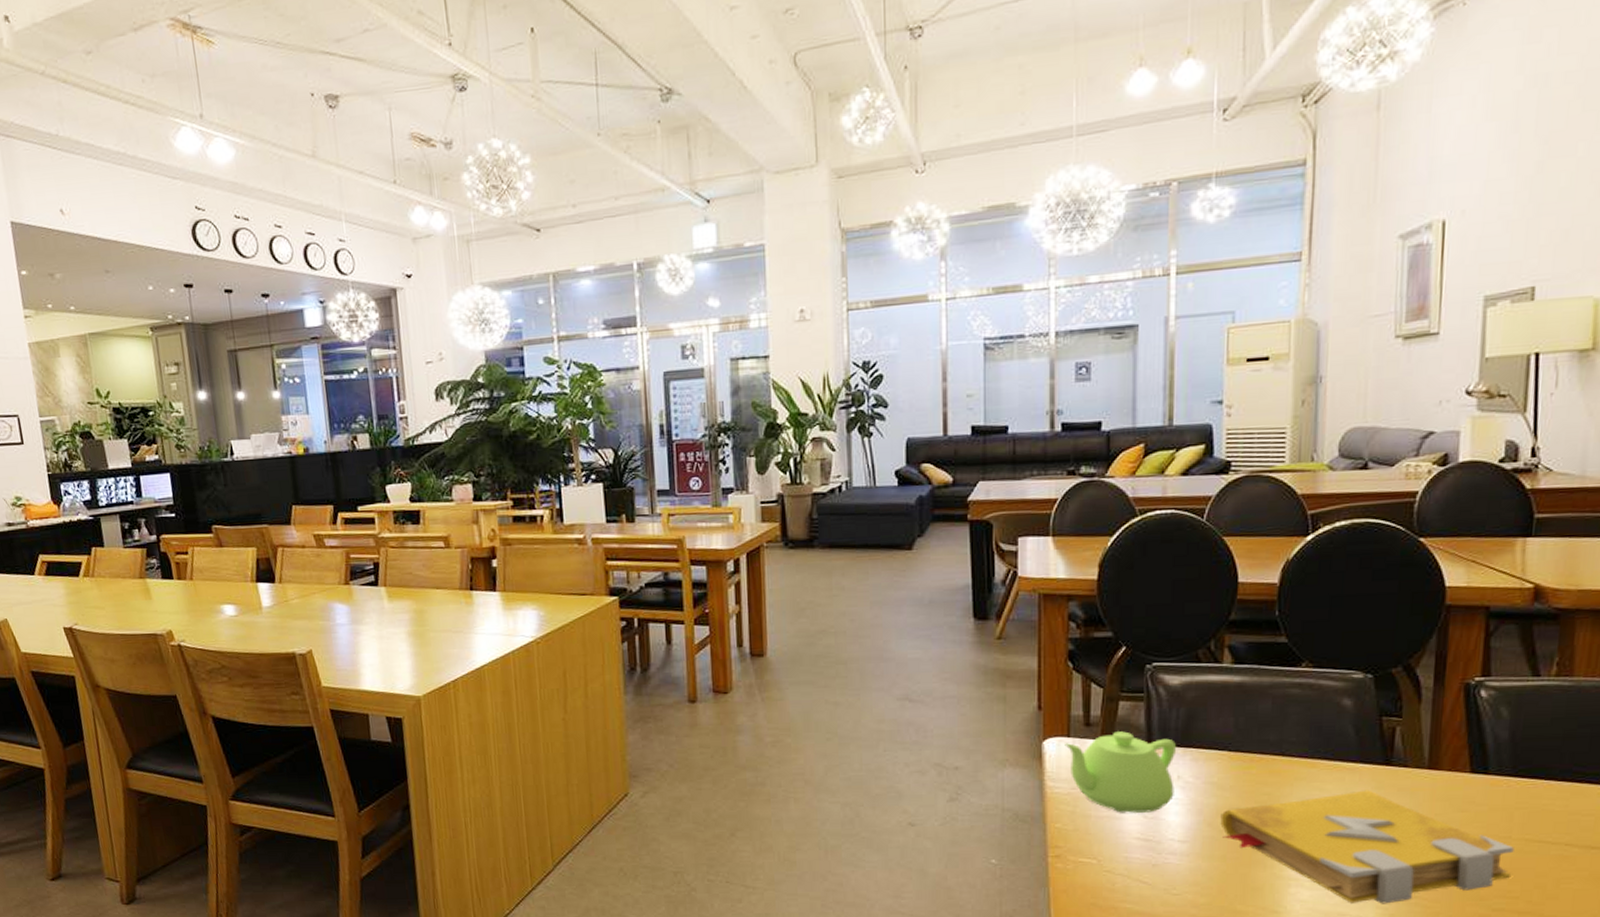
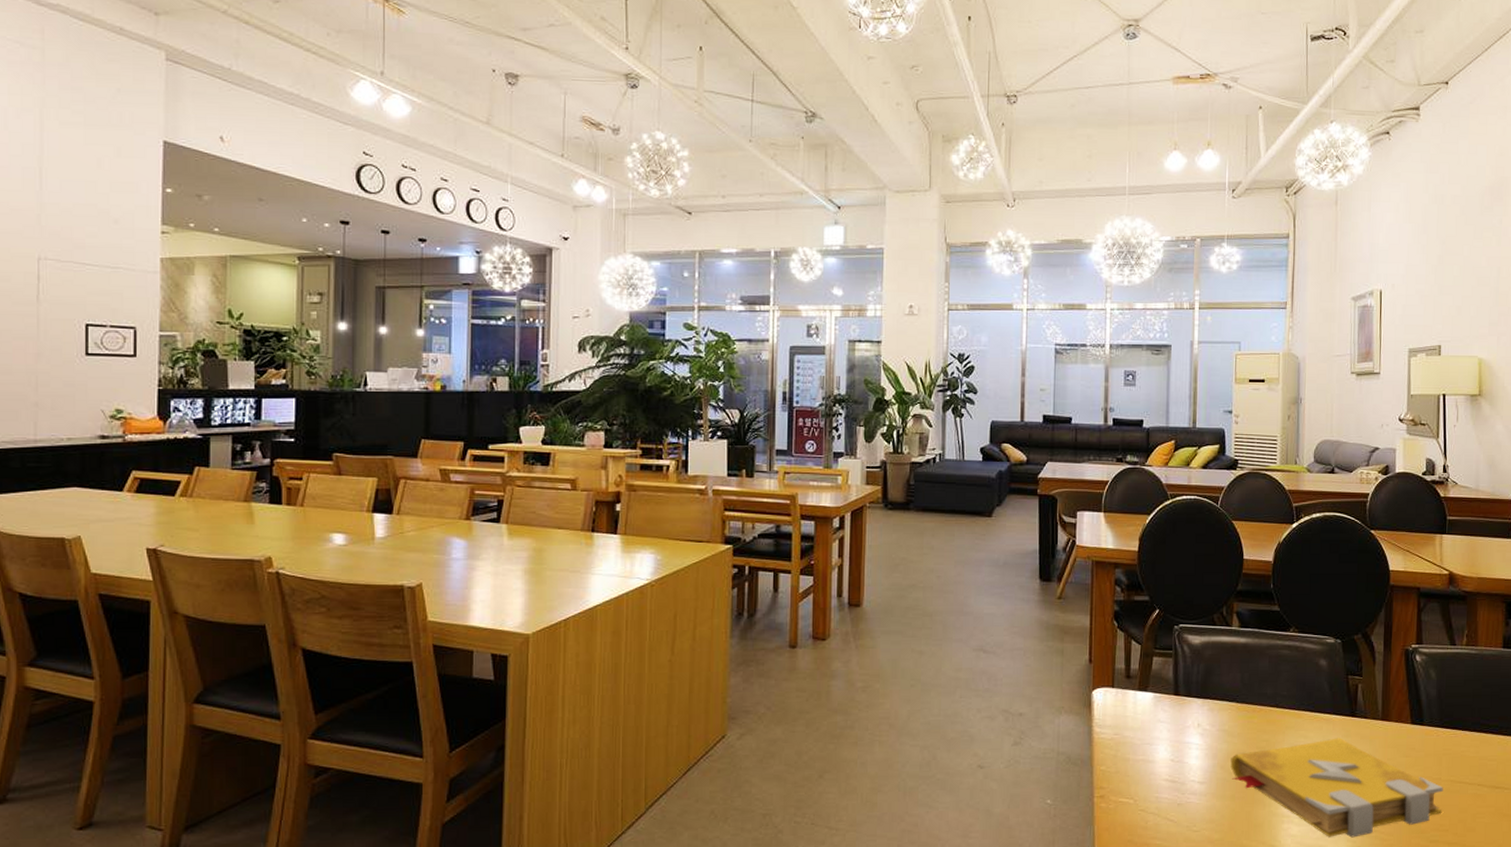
teapot: present [1065,731,1177,813] -> none [1110,683,1198,757]

